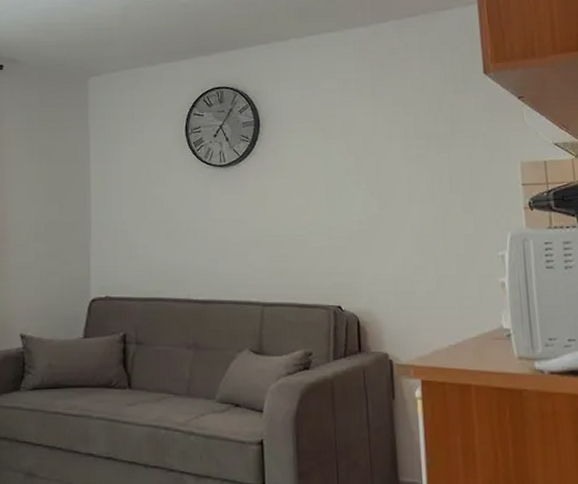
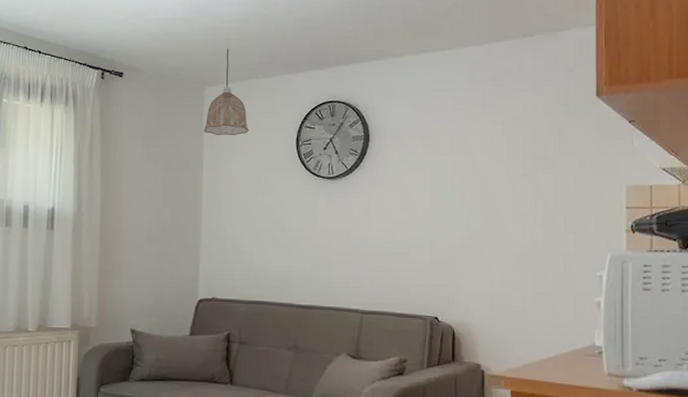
pendant lamp: none [89,37,137,127] -> present [203,48,250,136]

